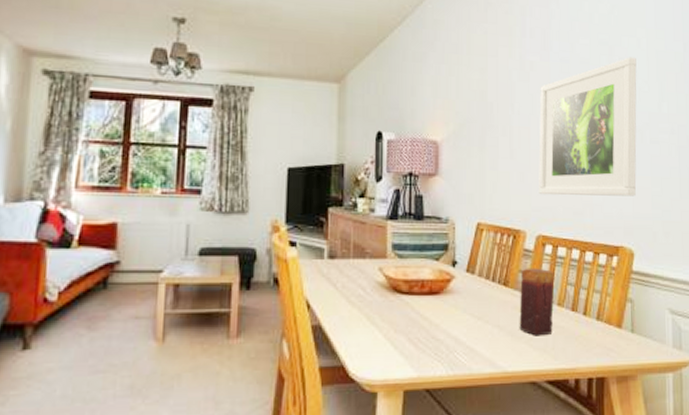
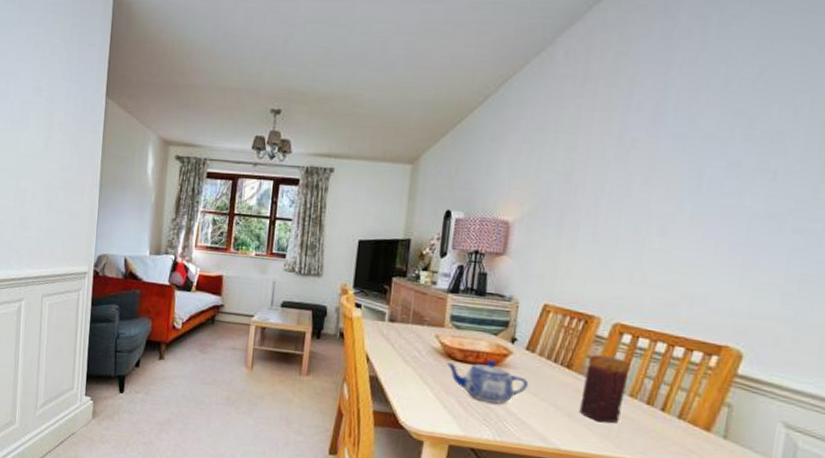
teapot: none [392,288,472,334] -> present [446,359,528,404]
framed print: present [538,57,637,196] -> none [623,129,789,293]

